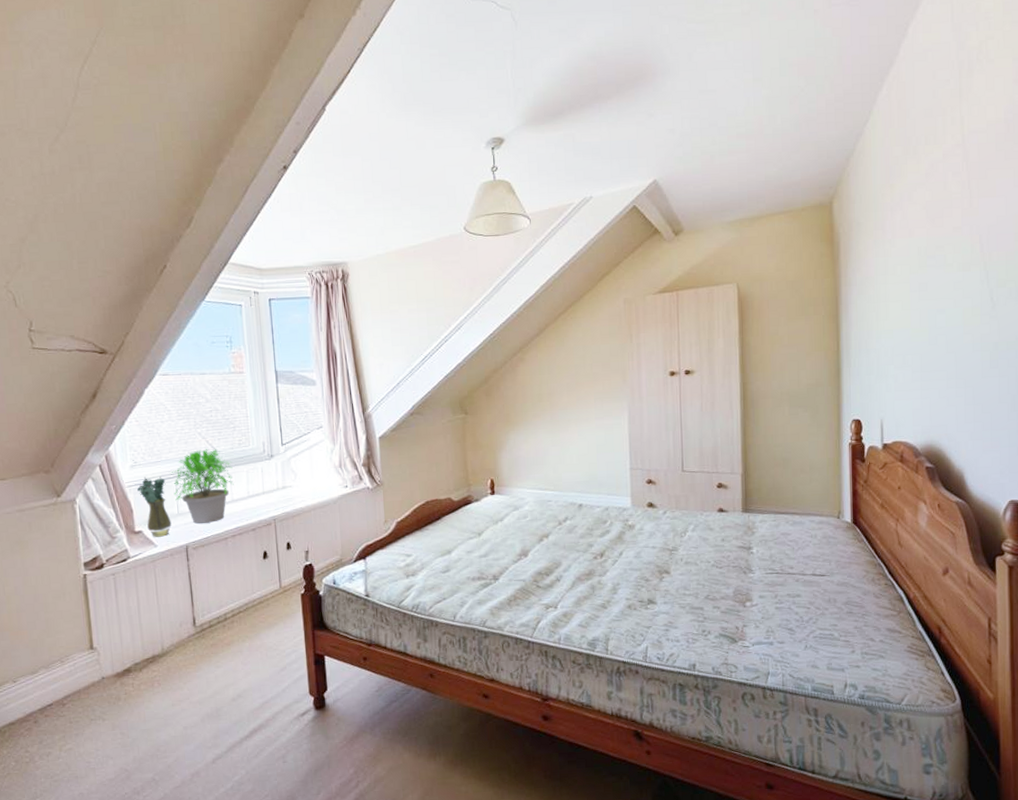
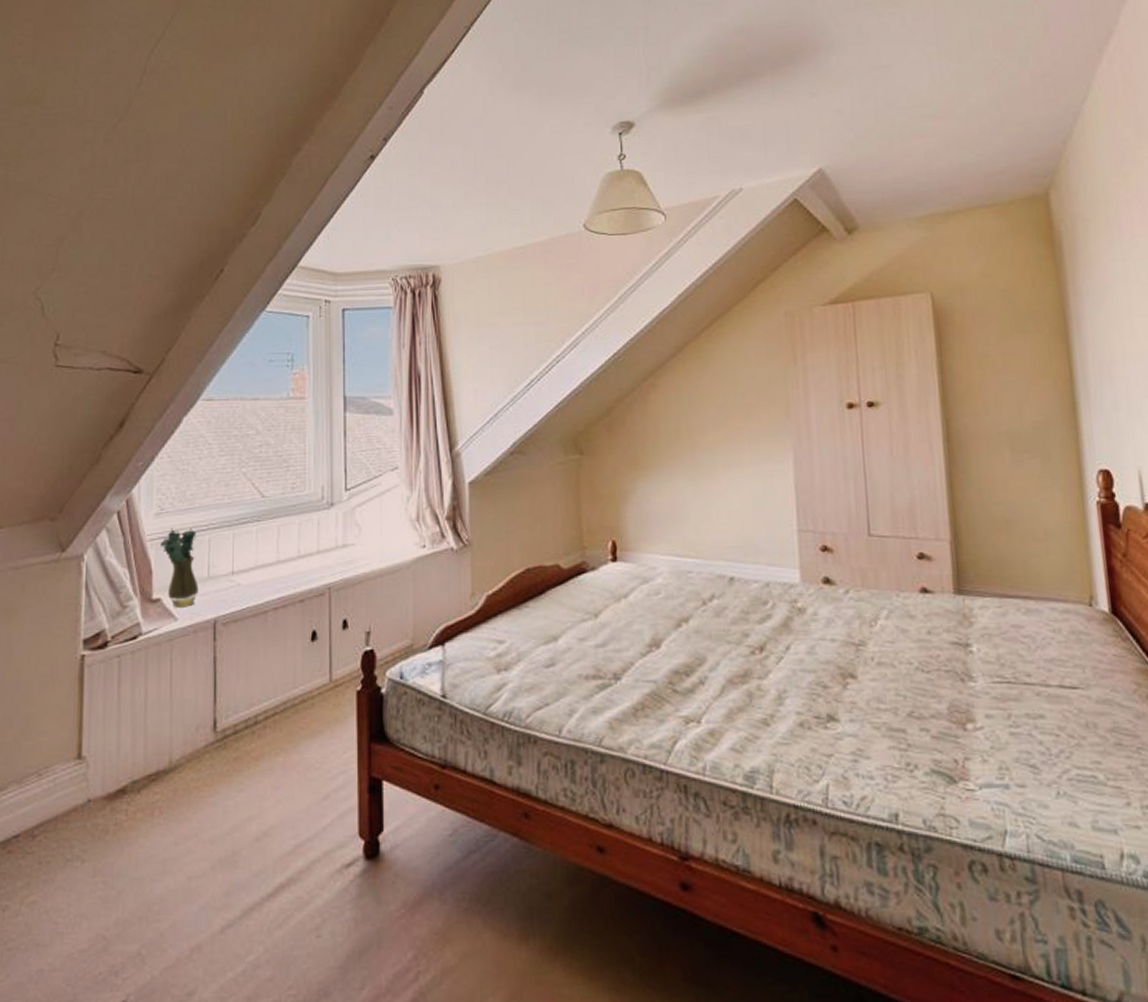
potted plant: present [170,448,234,524] -> none [203,493,282,591]

